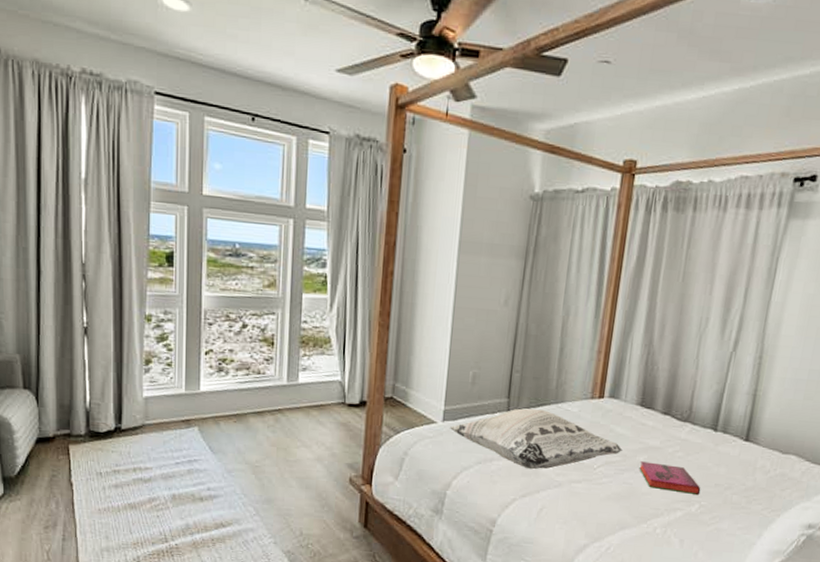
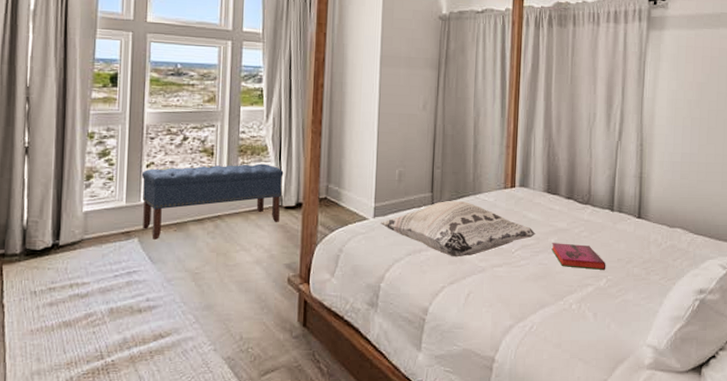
bench: none [200,356,348,430] -> present [141,163,284,240]

